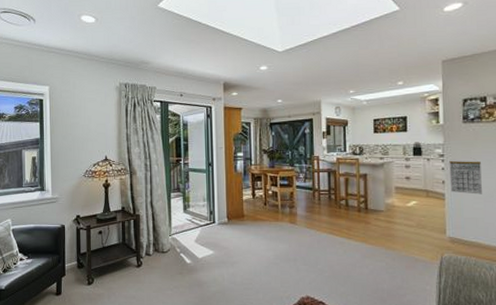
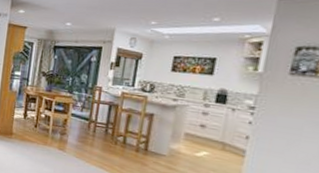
calendar: present [449,161,482,195] -> none [254,116,303,159]

